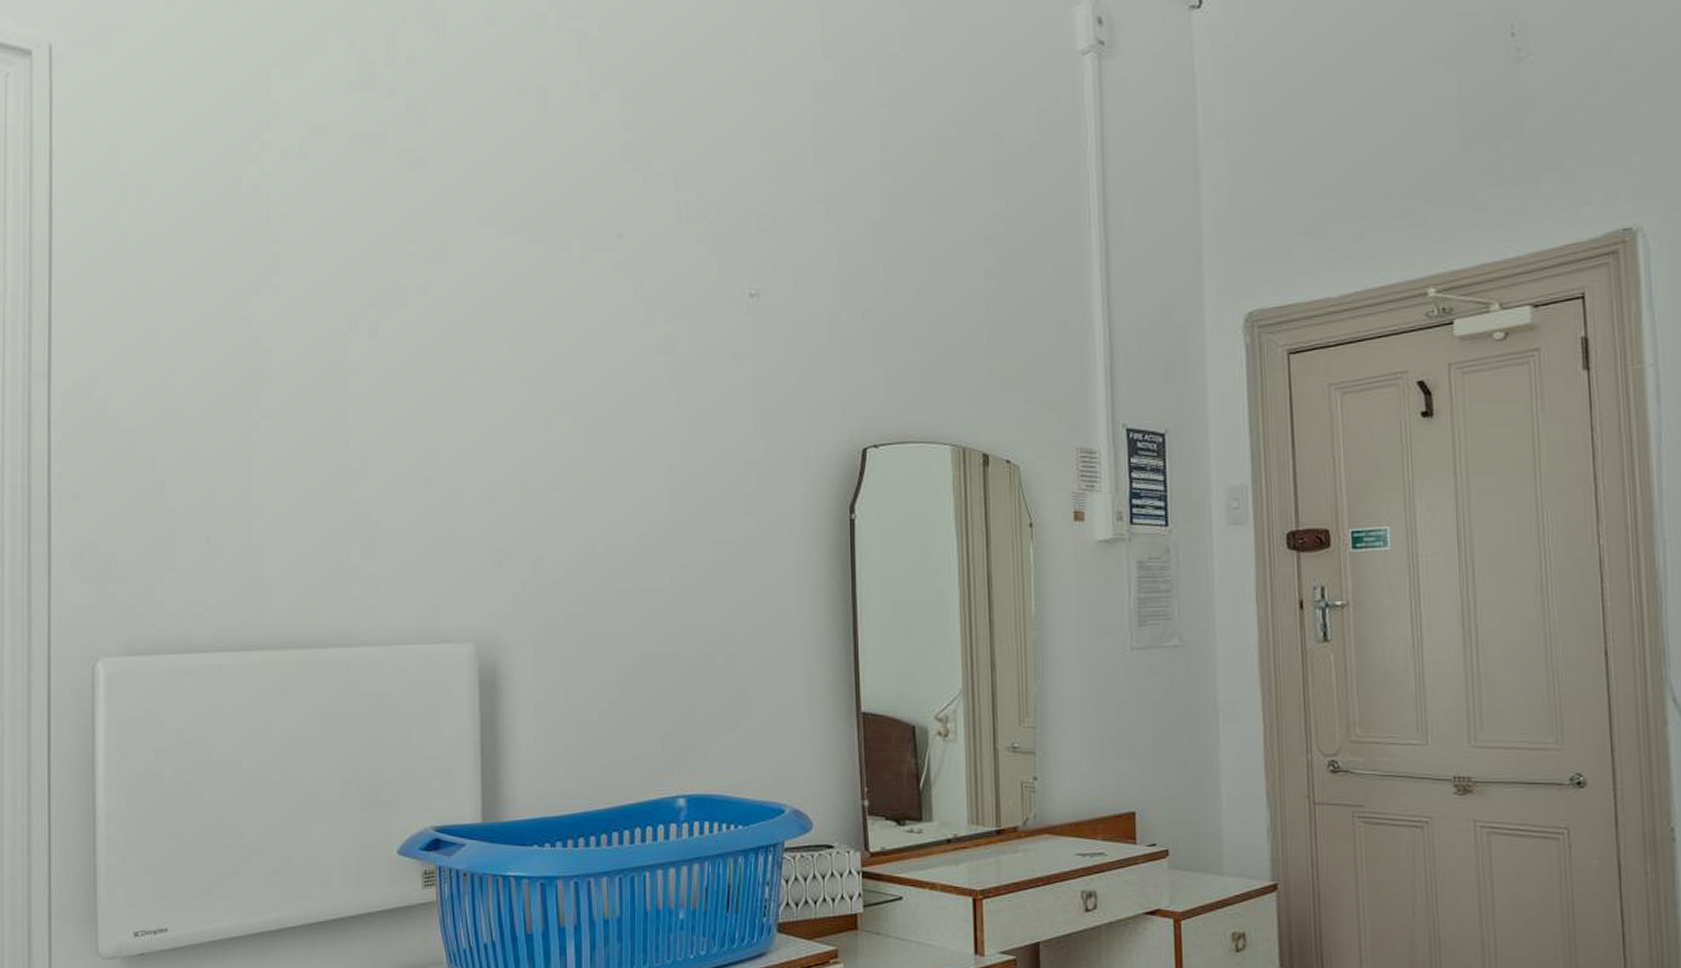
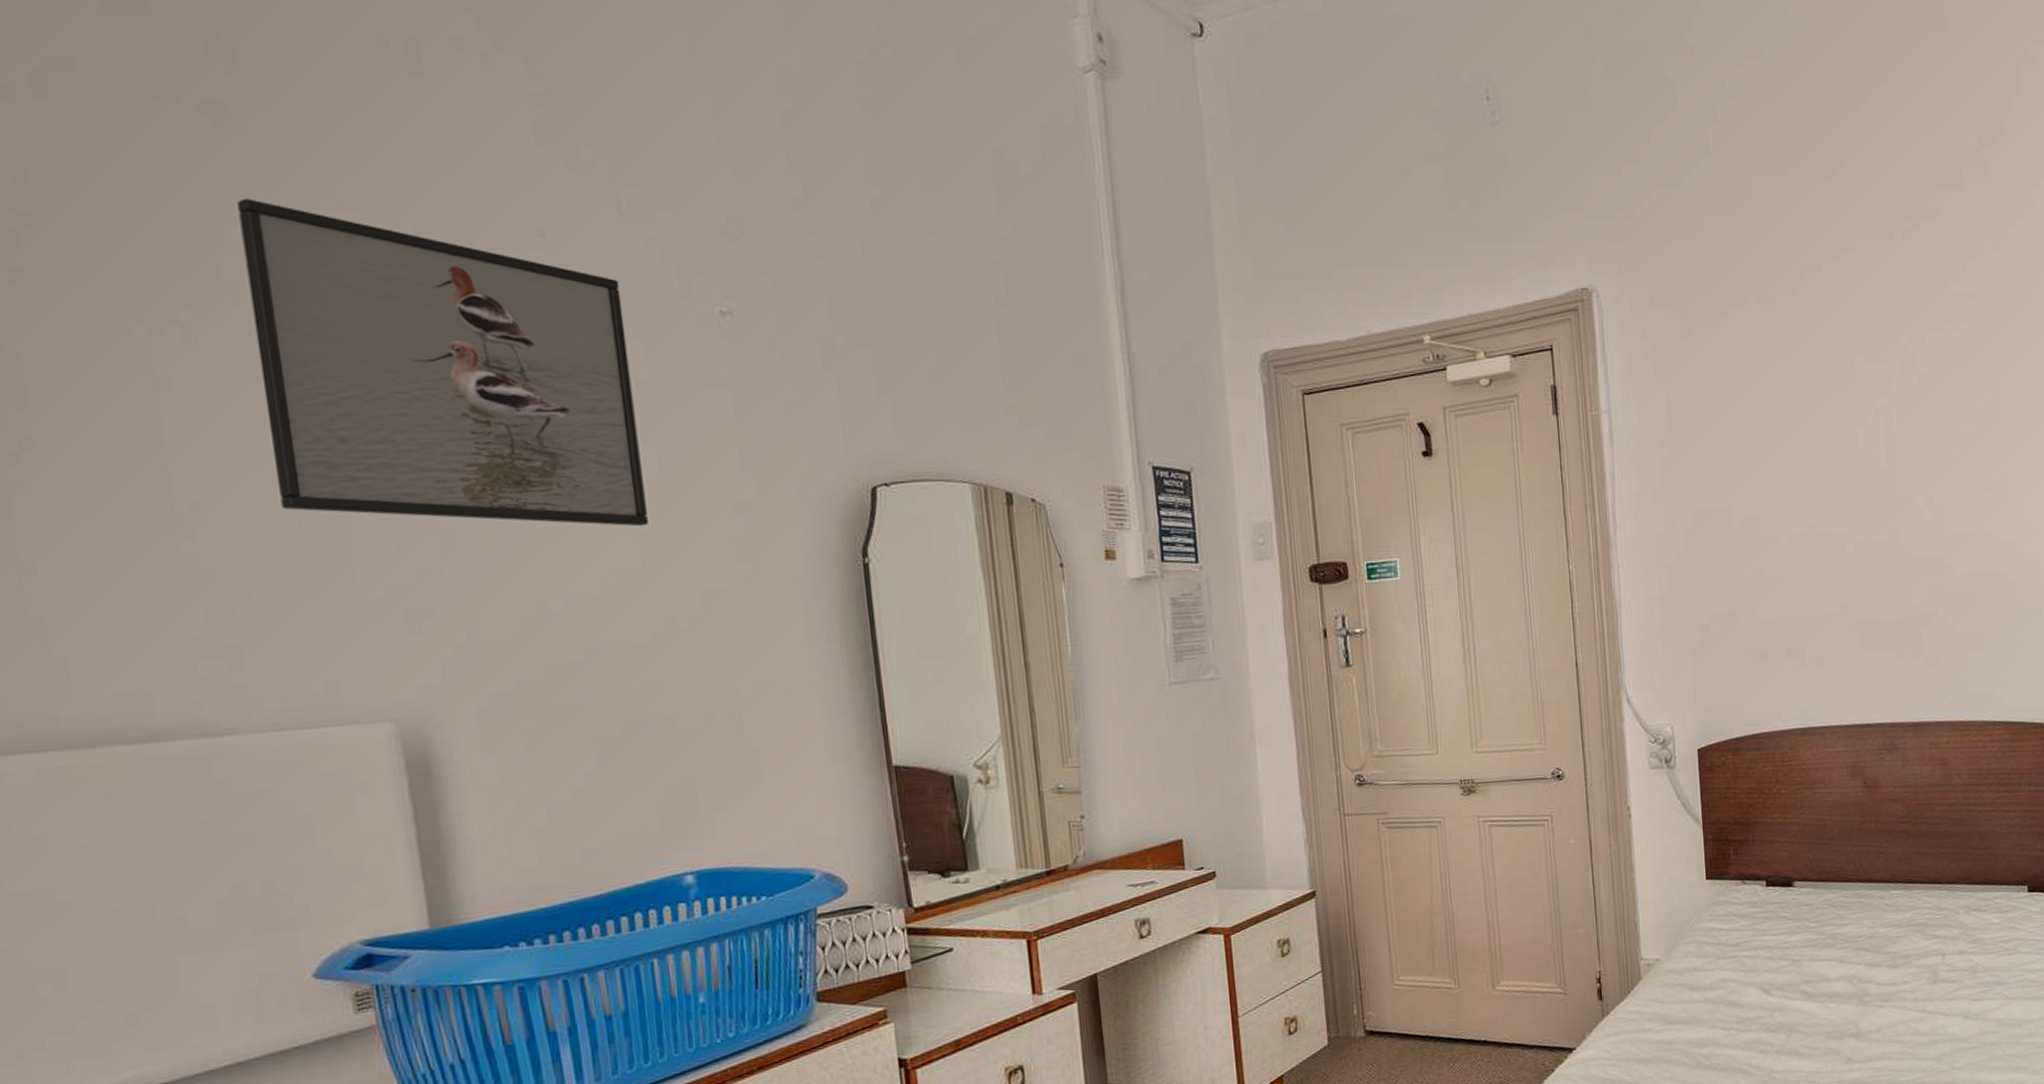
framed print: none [415,221,677,483] -> present [237,198,648,527]

